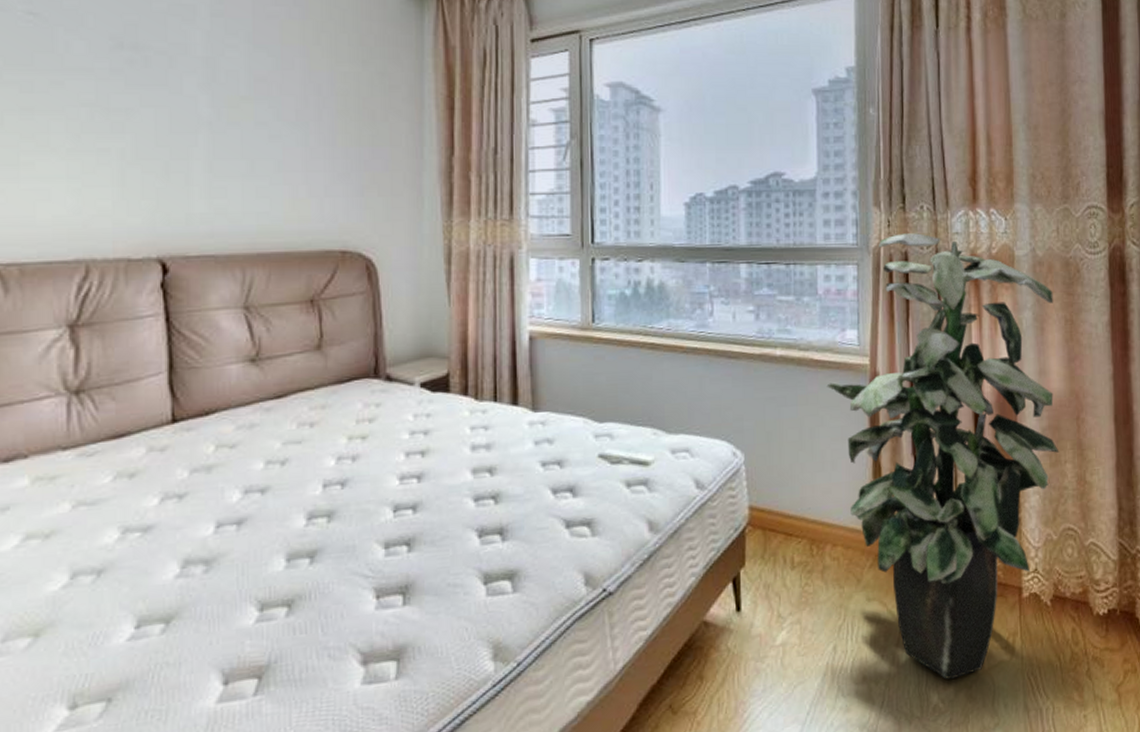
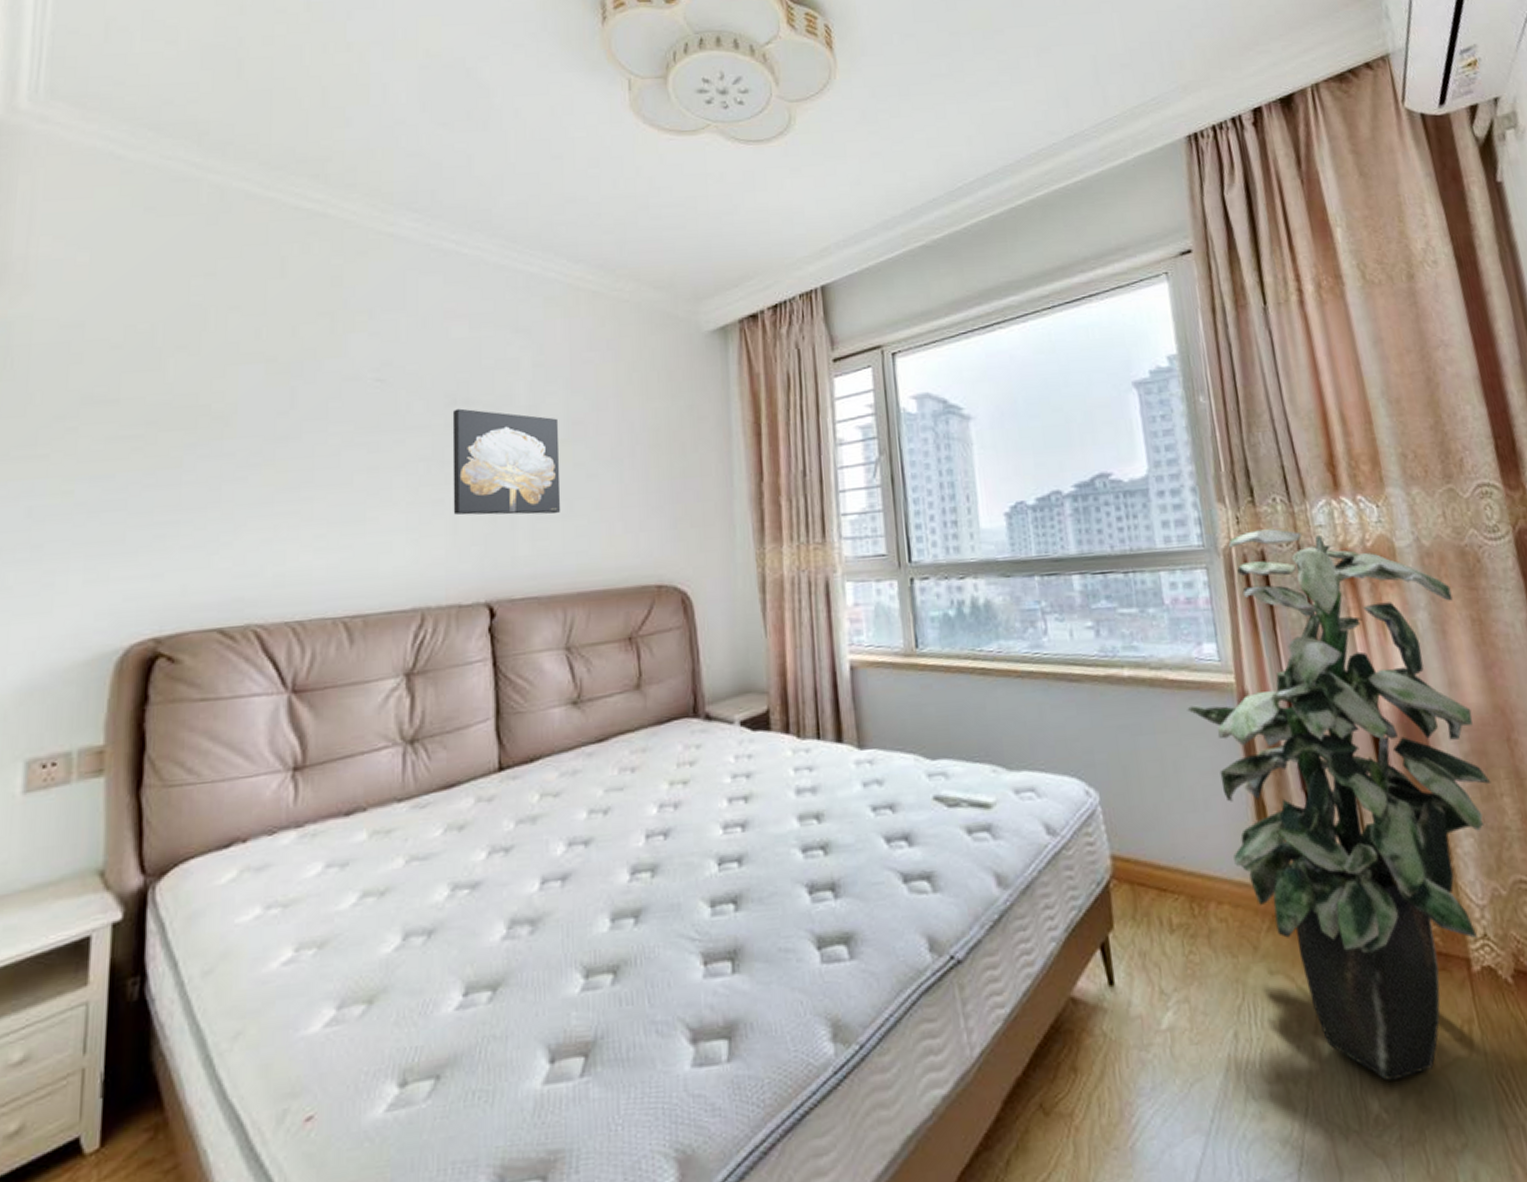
wall art: none [118,53,241,173] -> present [452,408,561,515]

